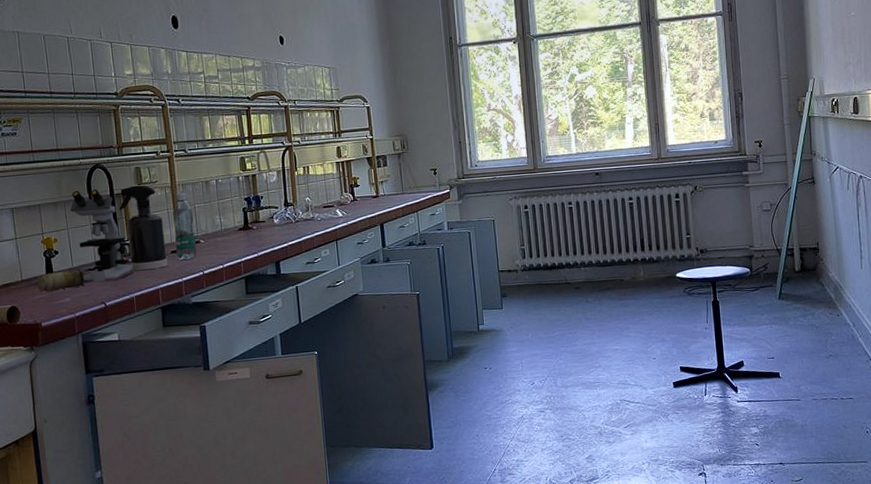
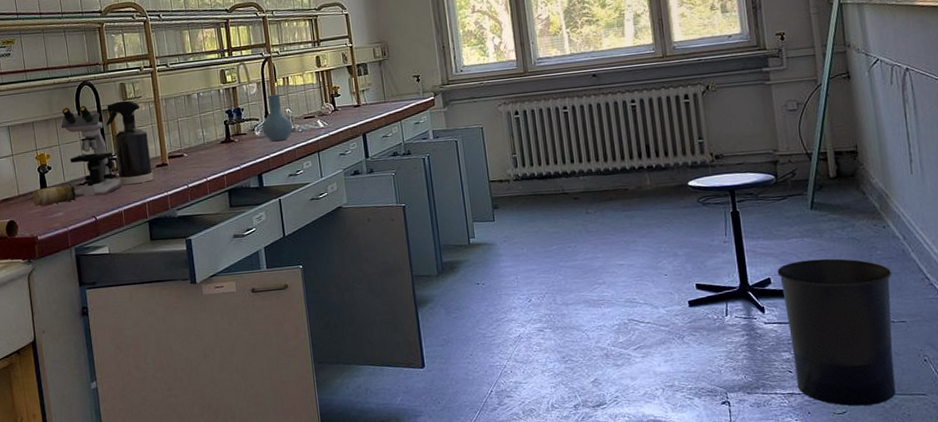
bottle: present [173,192,197,261] -> none [157,106,181,174]
flask: none [281,183,312,230] -> present [262,94,293,142]
waste bin: none [749,343,843,474] -> present [777,258,896,406]

